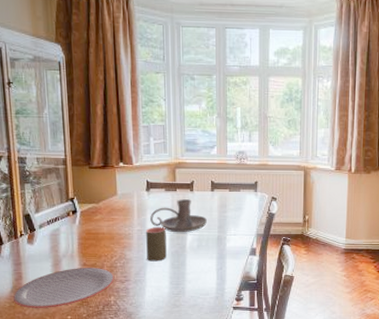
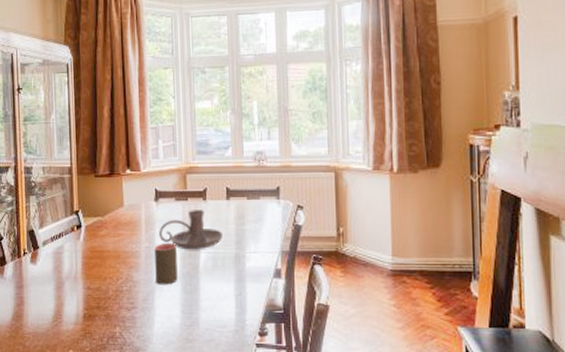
plate: present [12,267,114,308] -> none [13,291,120,340]

